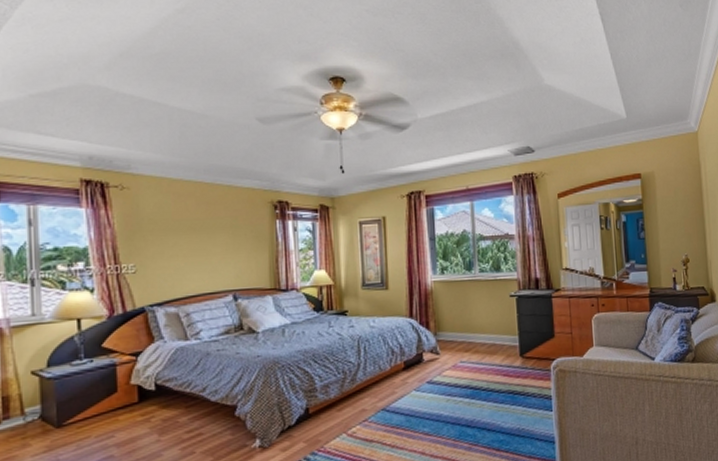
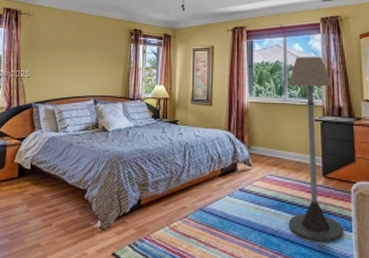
floor lamp: none [477,223,544,427] -> present [288,57,344,242]

